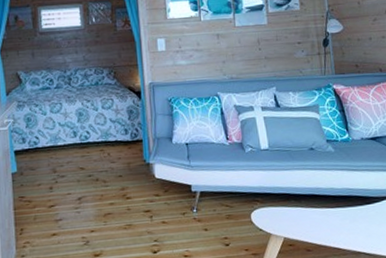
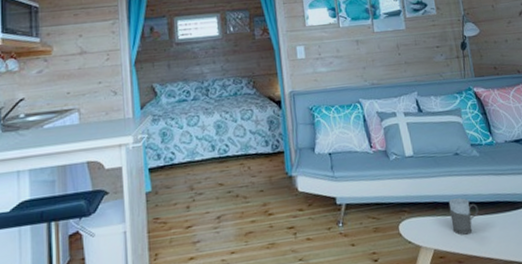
mug: none [301,191,330,225] -> present [448,198,479,235]

